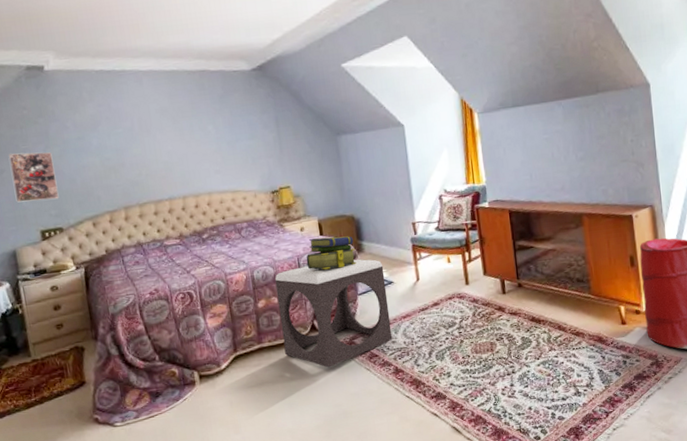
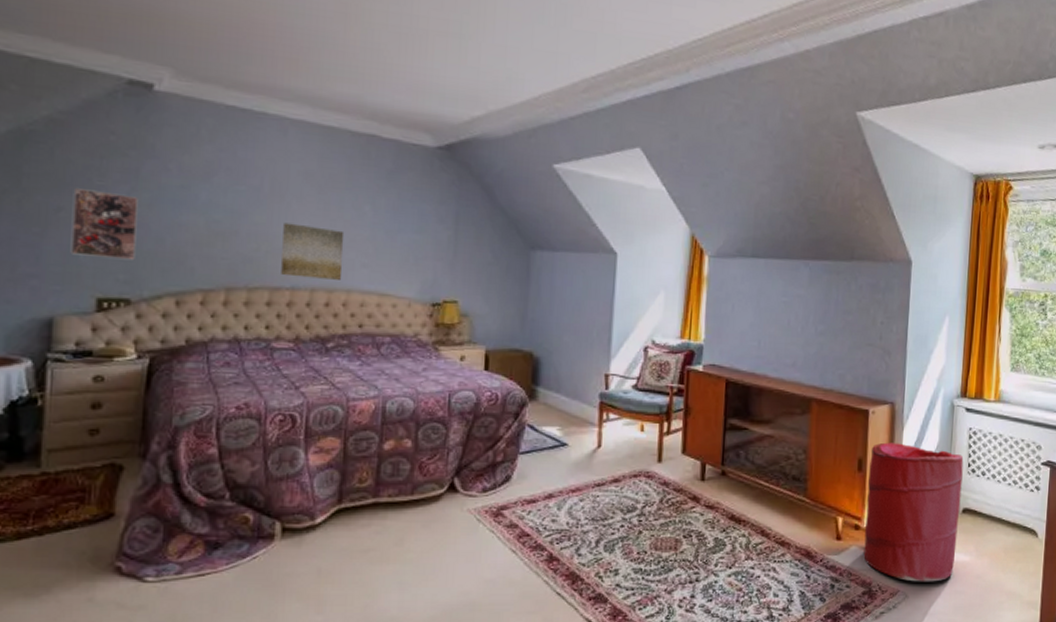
wall art: none [154,148,203,191] -> present [281,222,345,280]
footstool: present [274,259,393,368] -> none [407,406,559,542]
stack of books: present [306,236,356,270] -> none [459,371,527,416]

